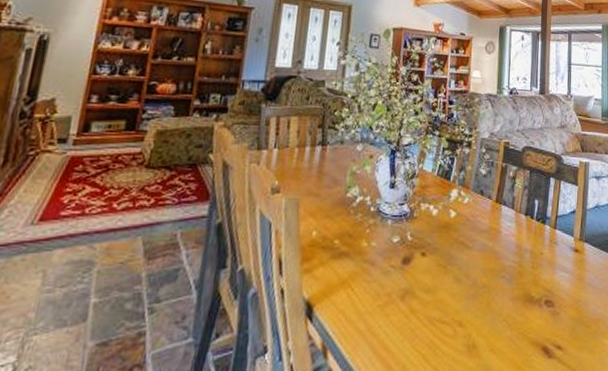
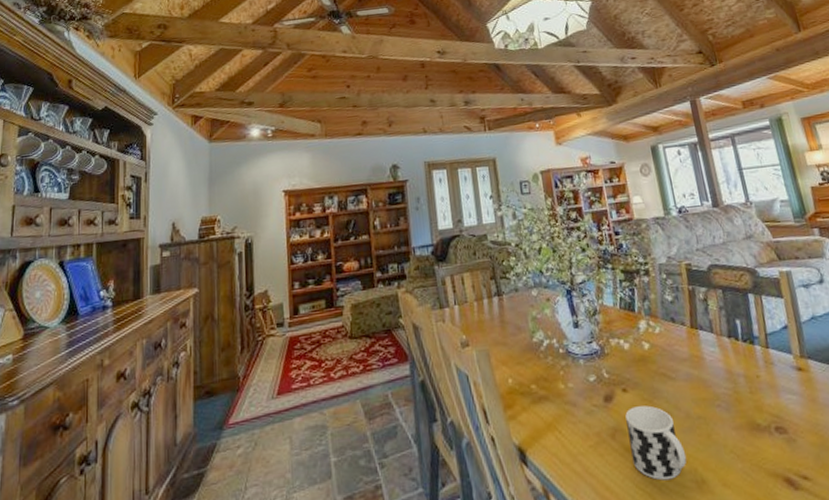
cup: none [415,271,465,343] -> present [625,405,687,481]

